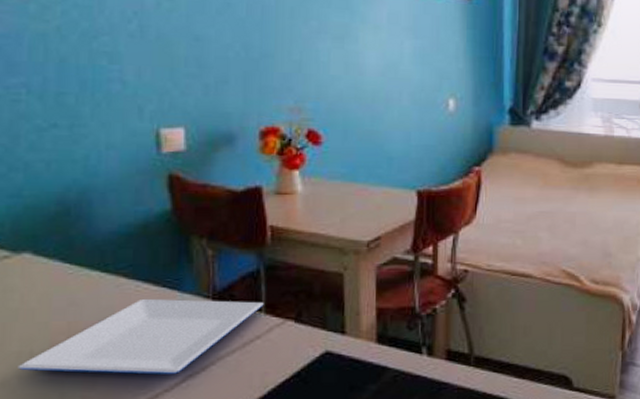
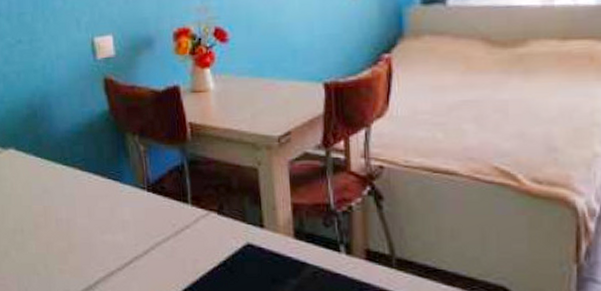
plate: present [18,298,264,375] -> none [14,188,190,256]

